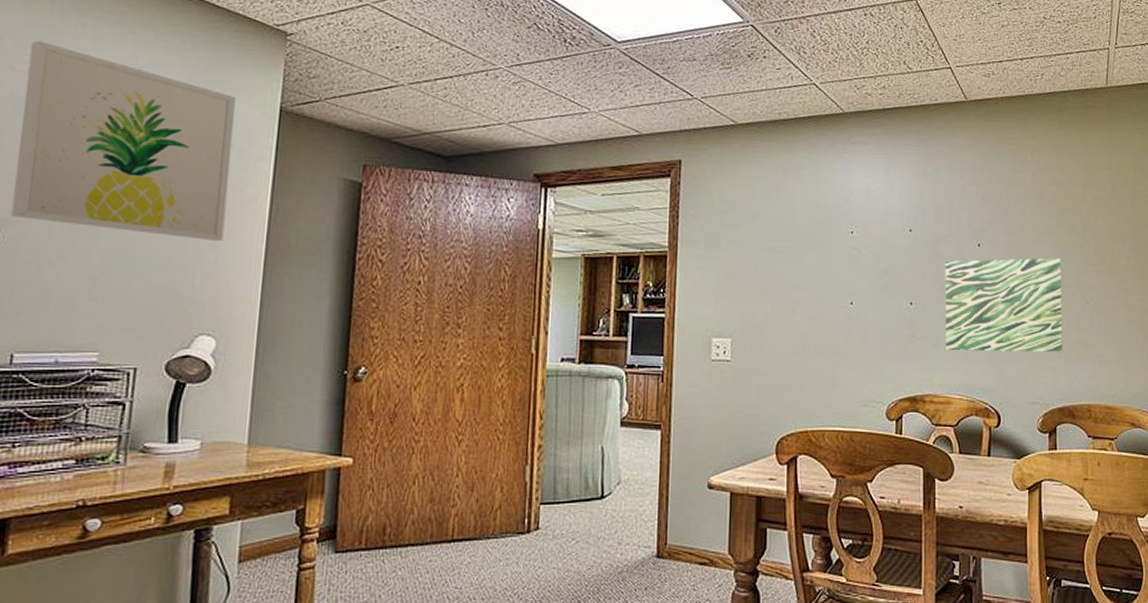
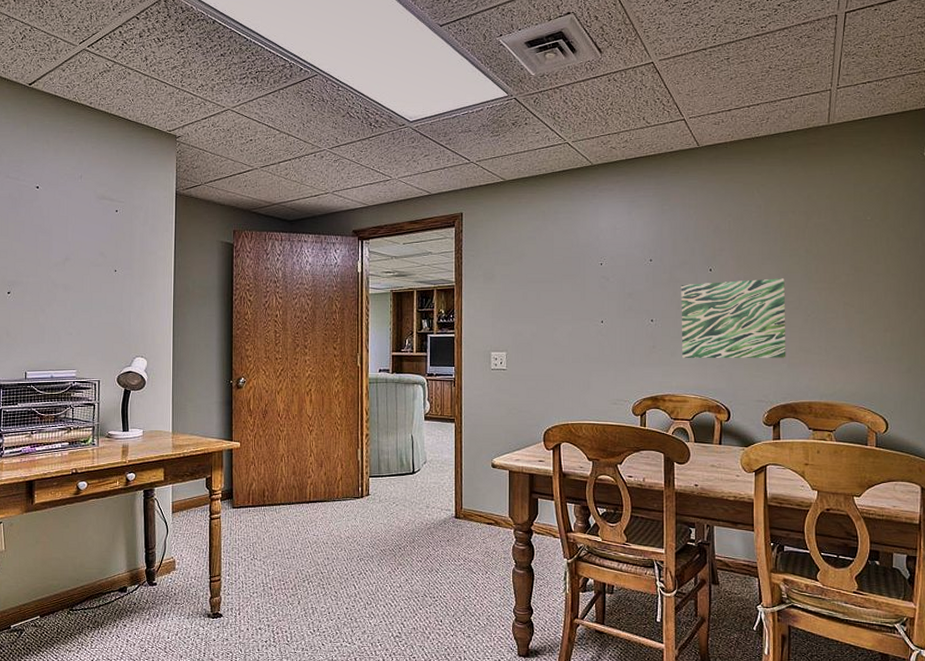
wall art: present [11,41,236,242] -> none [17,156,147,291]

